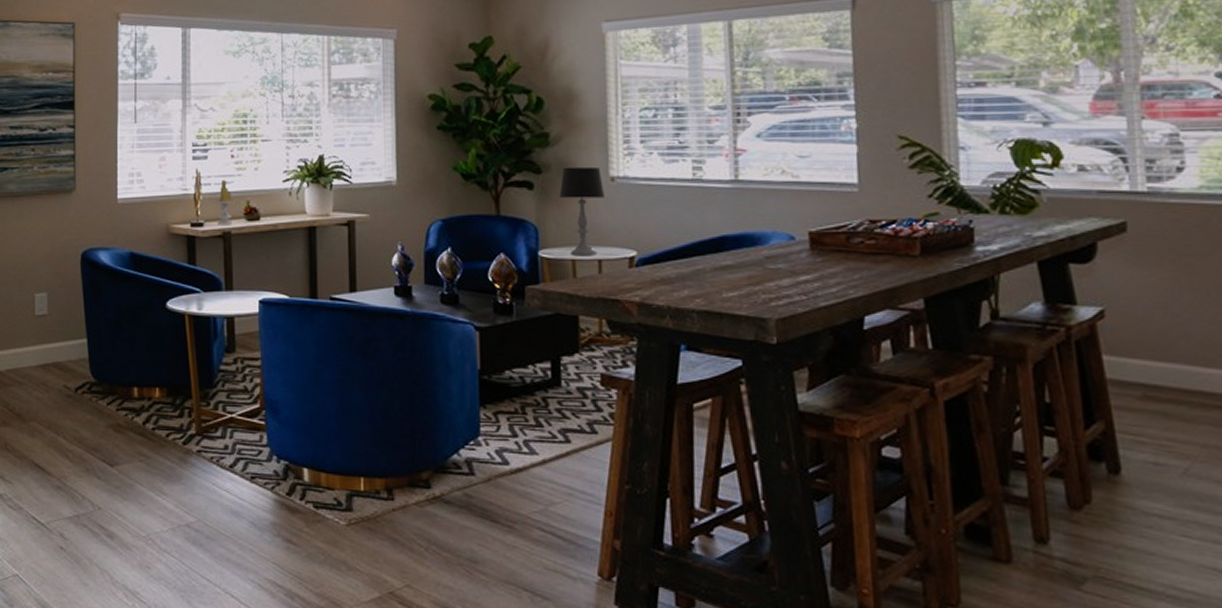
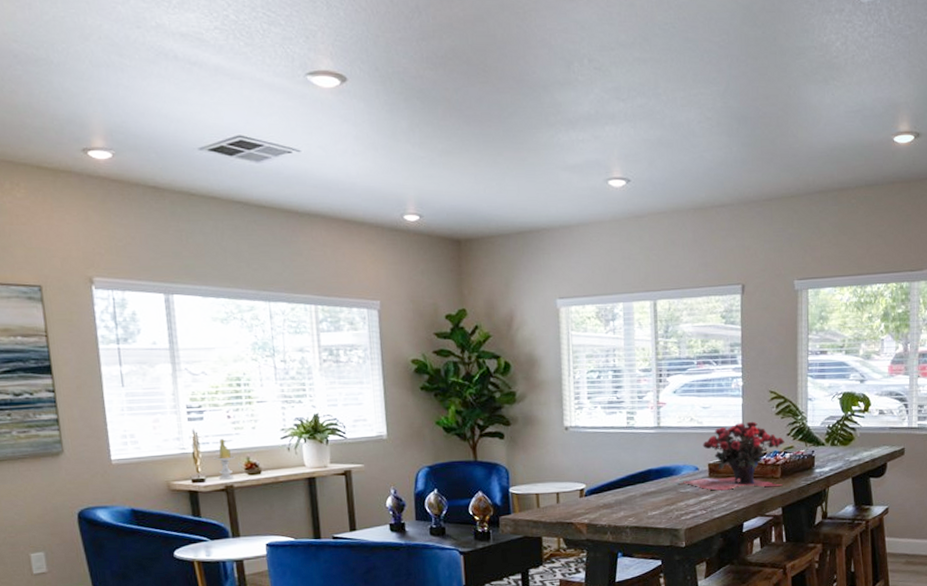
table lamp: present [559,166,606,256] -> none [525,419,562,491]
flower arrangement: none [772,176,925,269] -> present [683,421,785,491]

